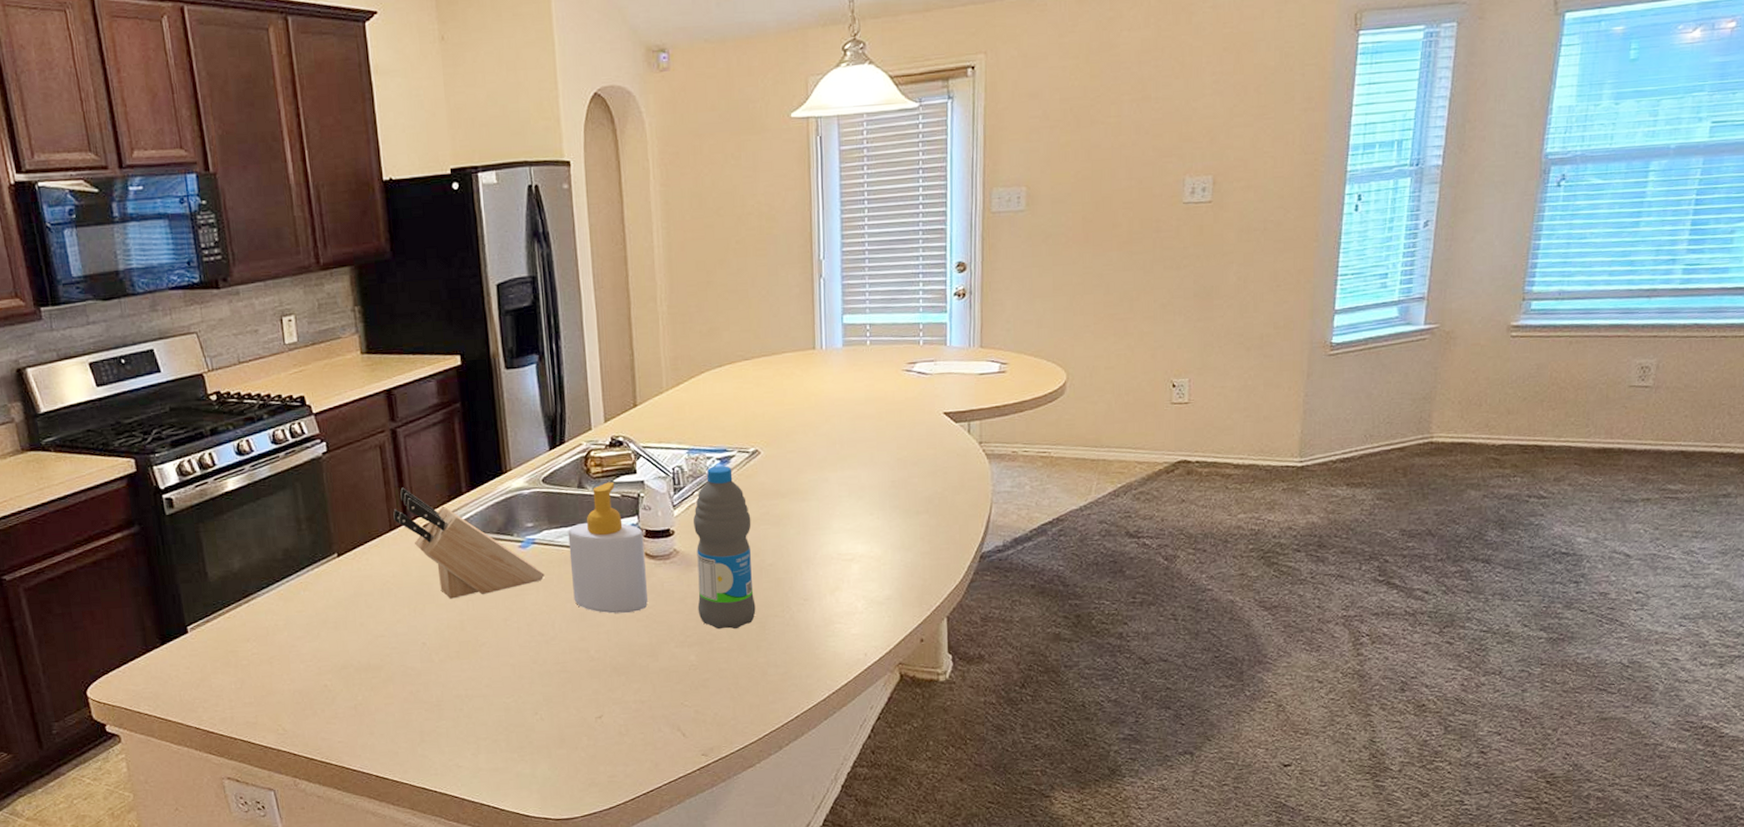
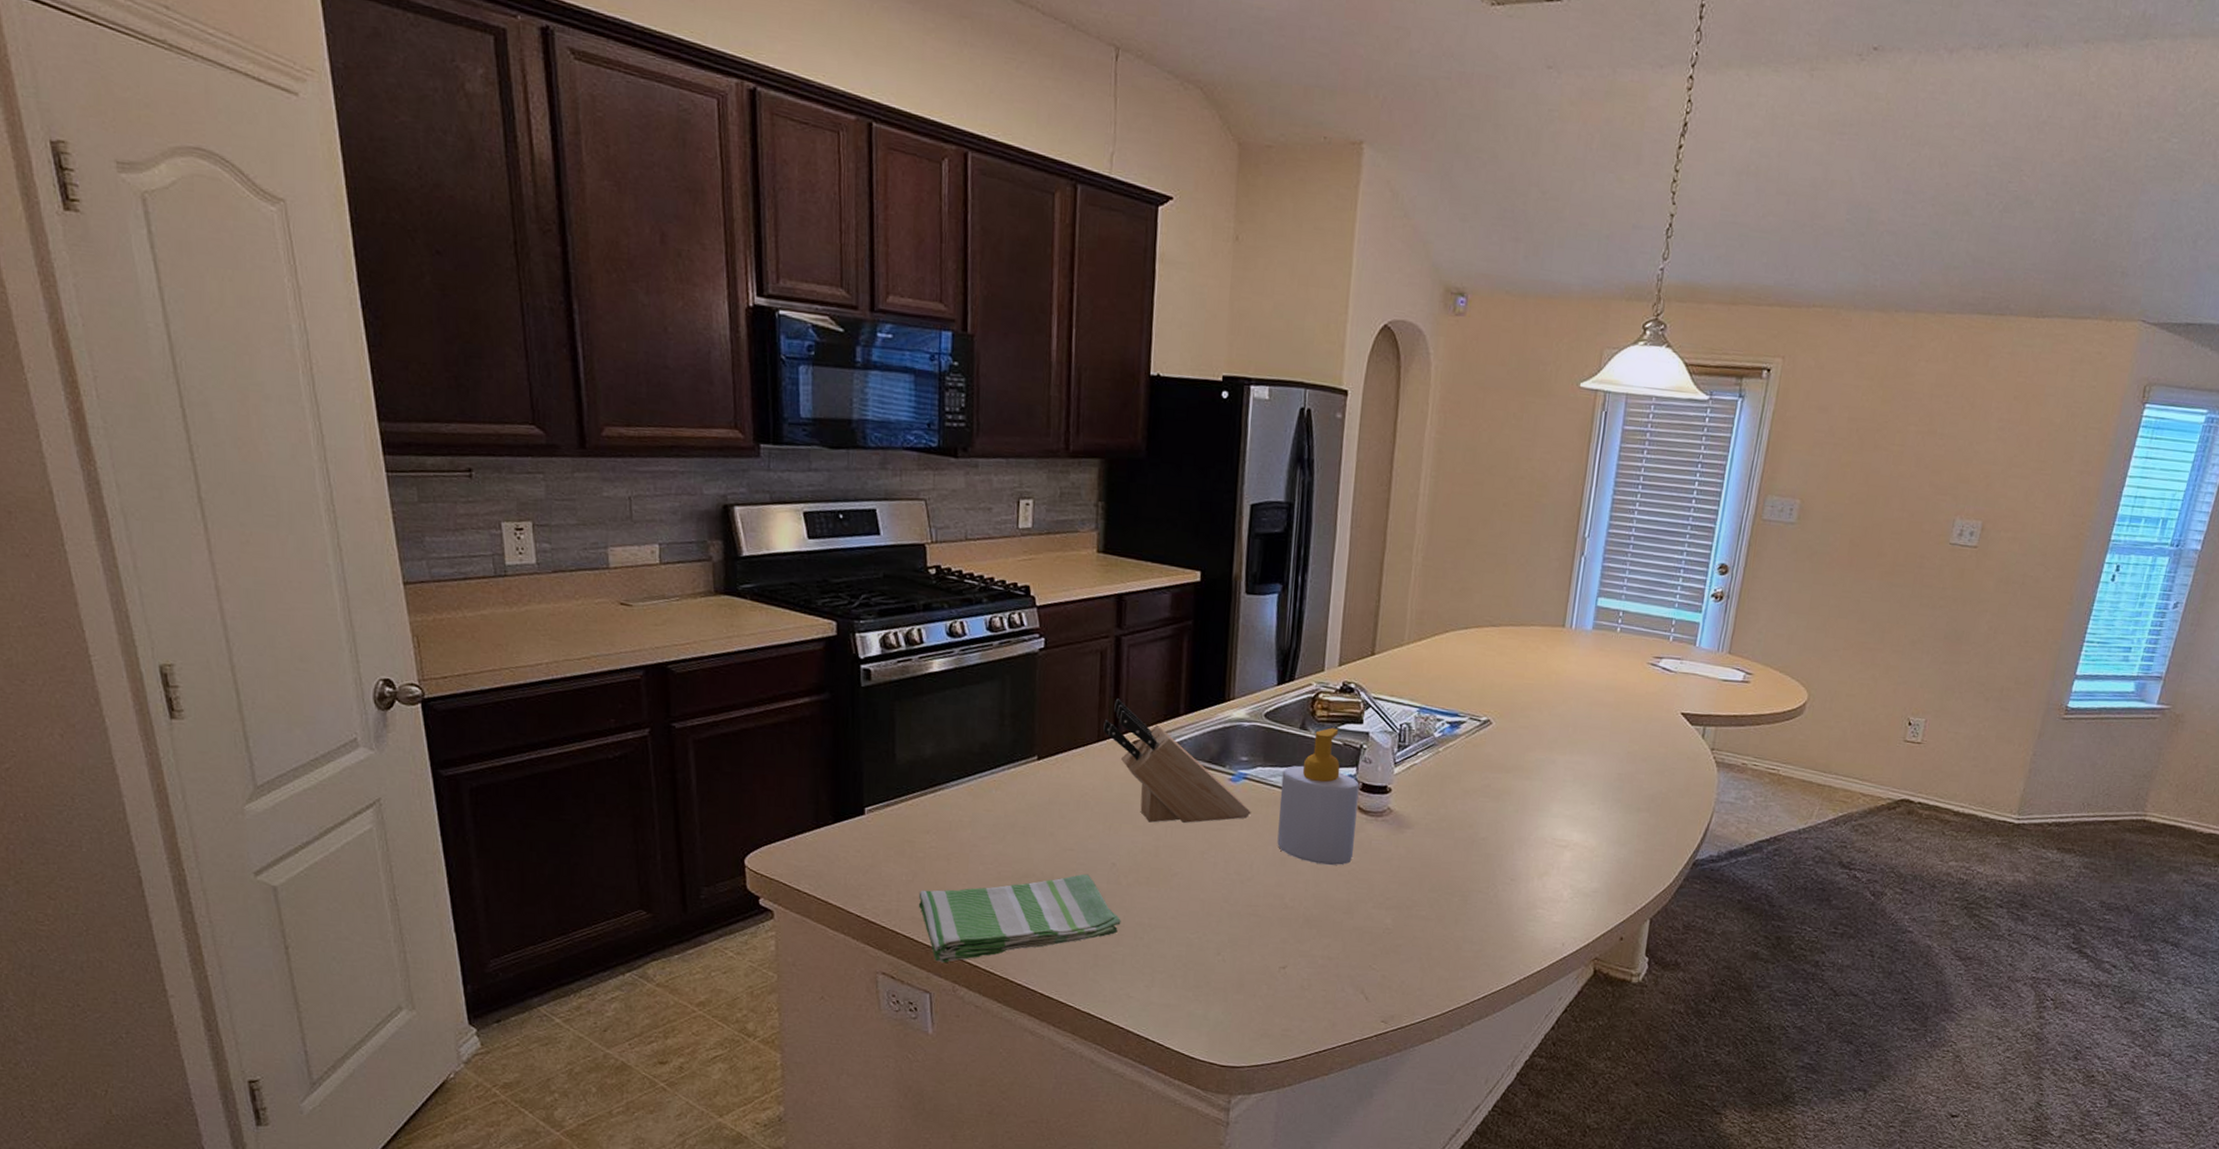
dish towel: none [249,656,440,761] -> present [918,874,1121,964]
water bottle: present [693,466,756,630] -> none [1402,729,1472,899]

